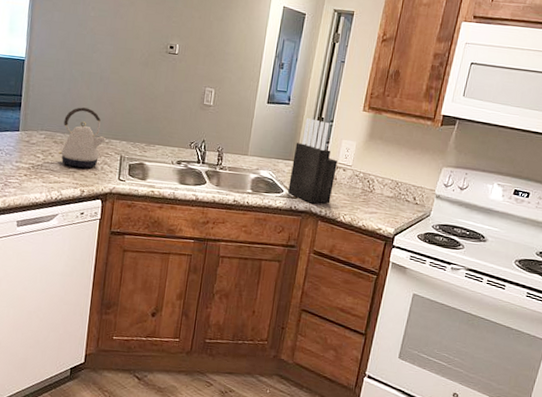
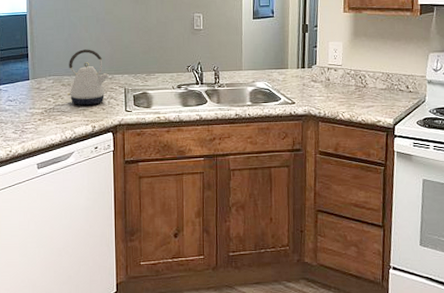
knife block: present [288,118,338,204] -> none [285,27,328,106]

